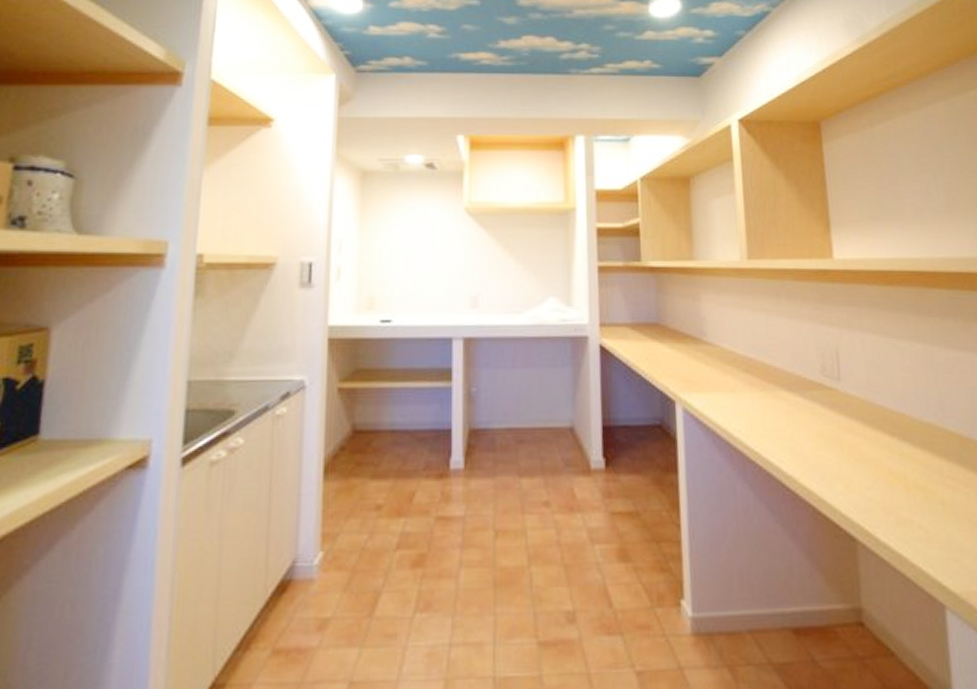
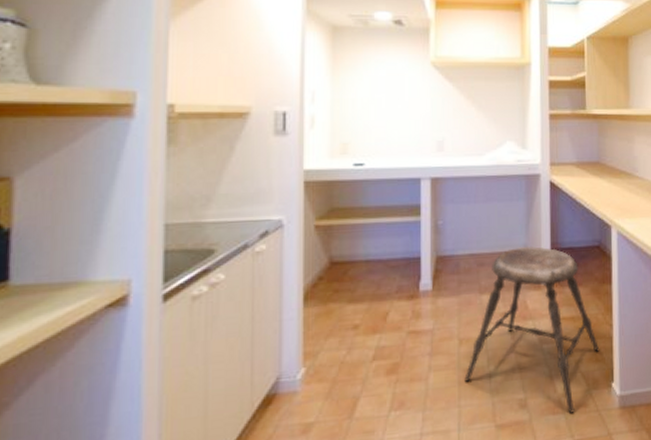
stool: none [501,421,665,636] -> present [464,246,600,414]

